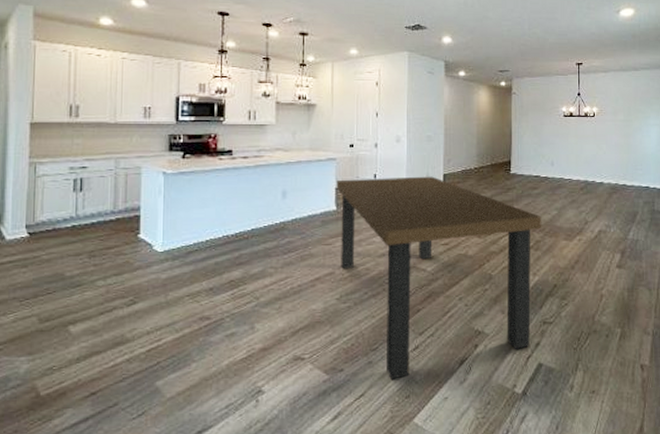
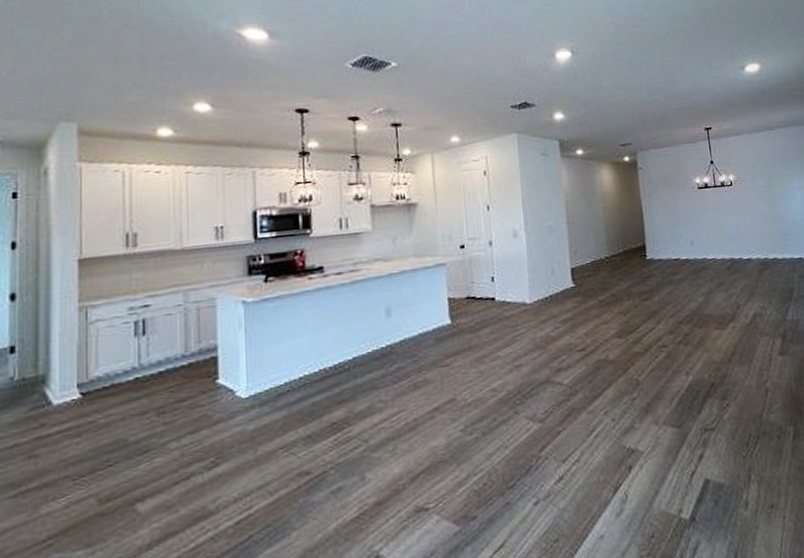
dining table: present [336,176,542,380] -> none [448,272,692,522]

